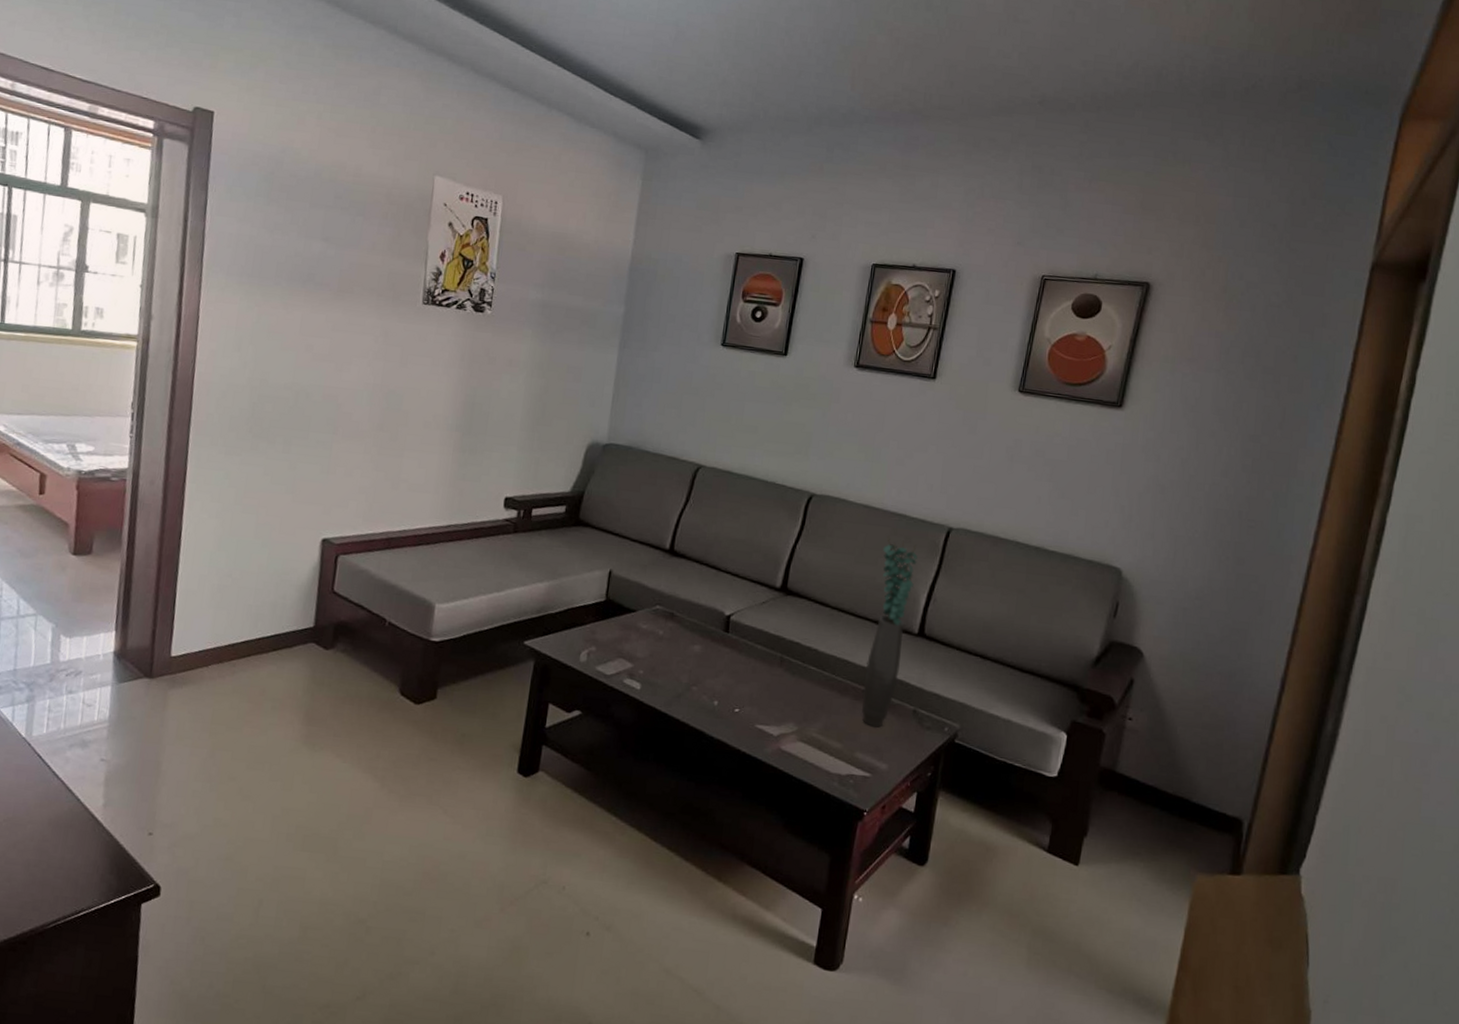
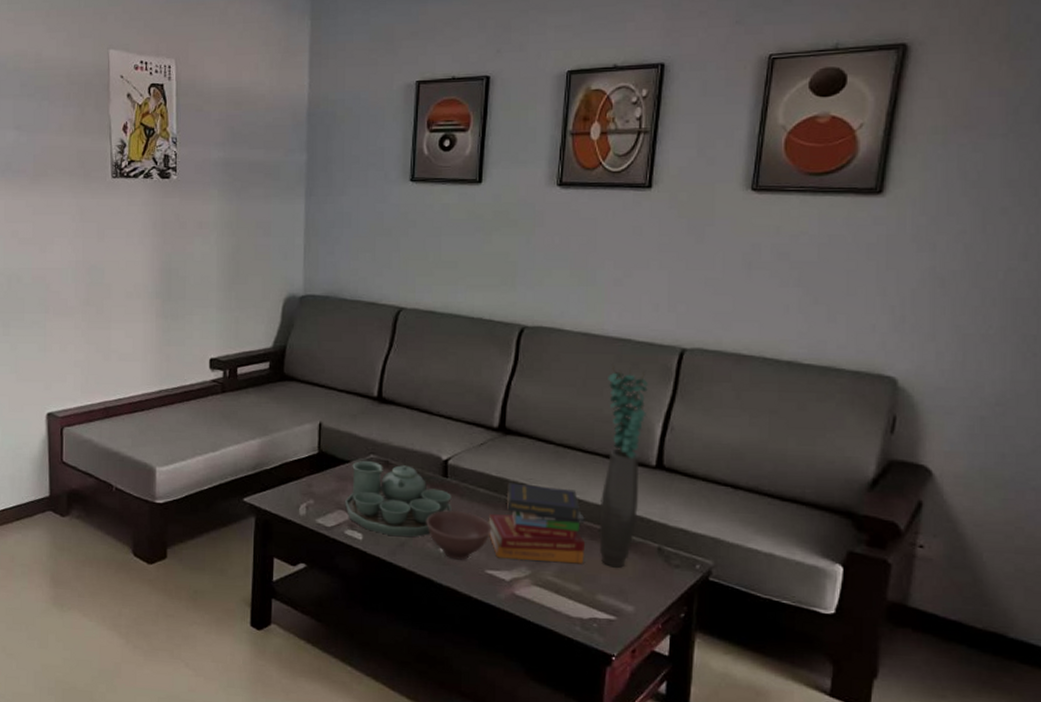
tea set: none [625,611,731,689] -> present [344,461,452,537]
bowl: none [704,664,766,714] -> present [426,510,492,560]
books: none [762,641,851,723] -> present [488,483,586,564]

